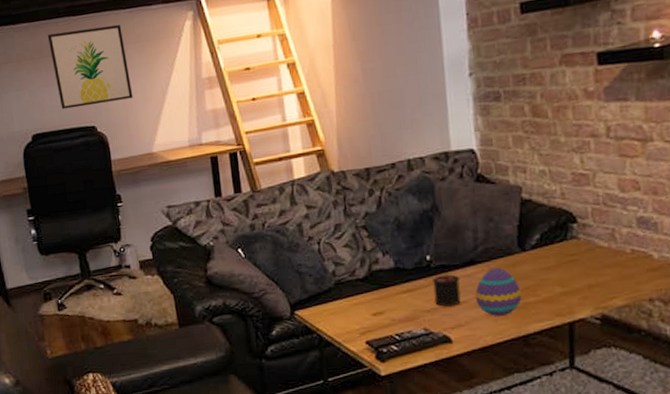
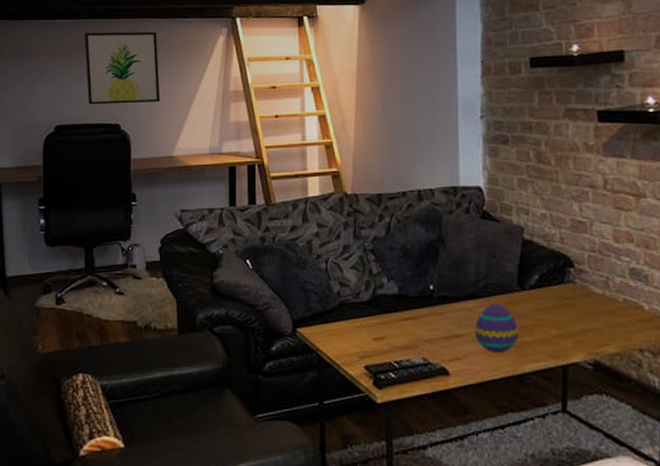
candle: present [433,269,461,307] -> none [434,301,461,338]

